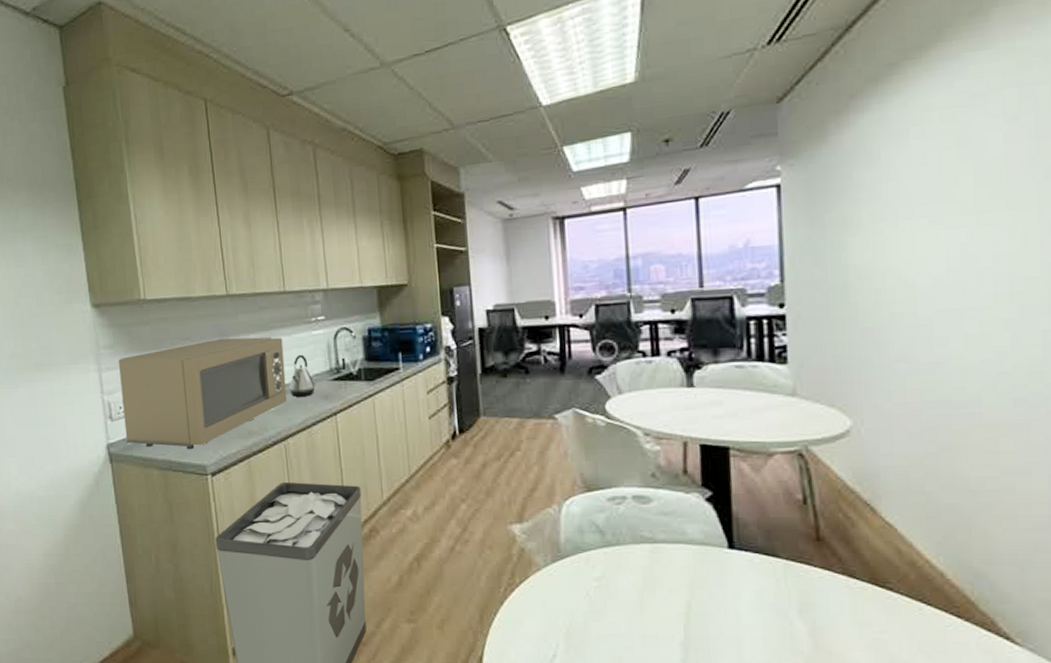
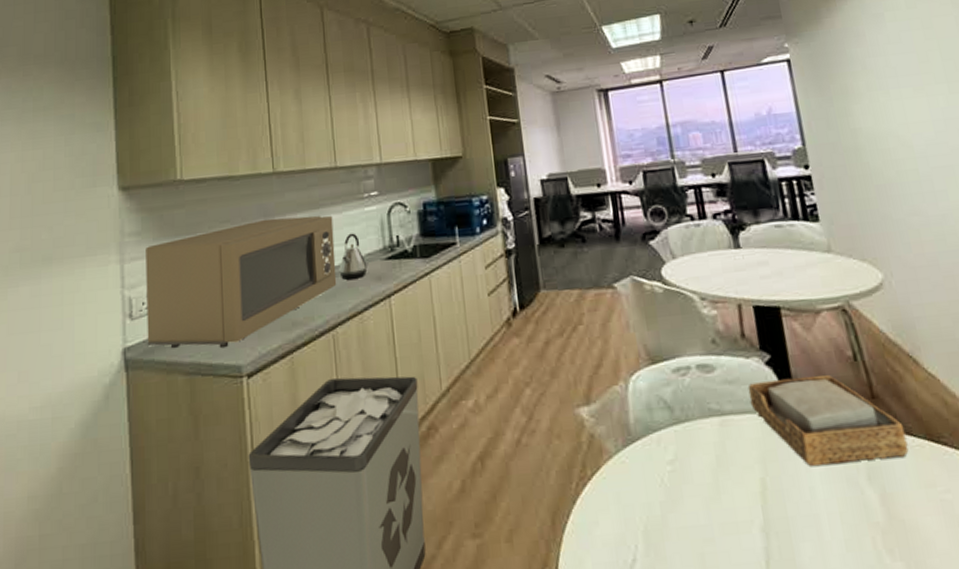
napkin holder: none [684,514,848,597] -> present [748,375,909,467]

